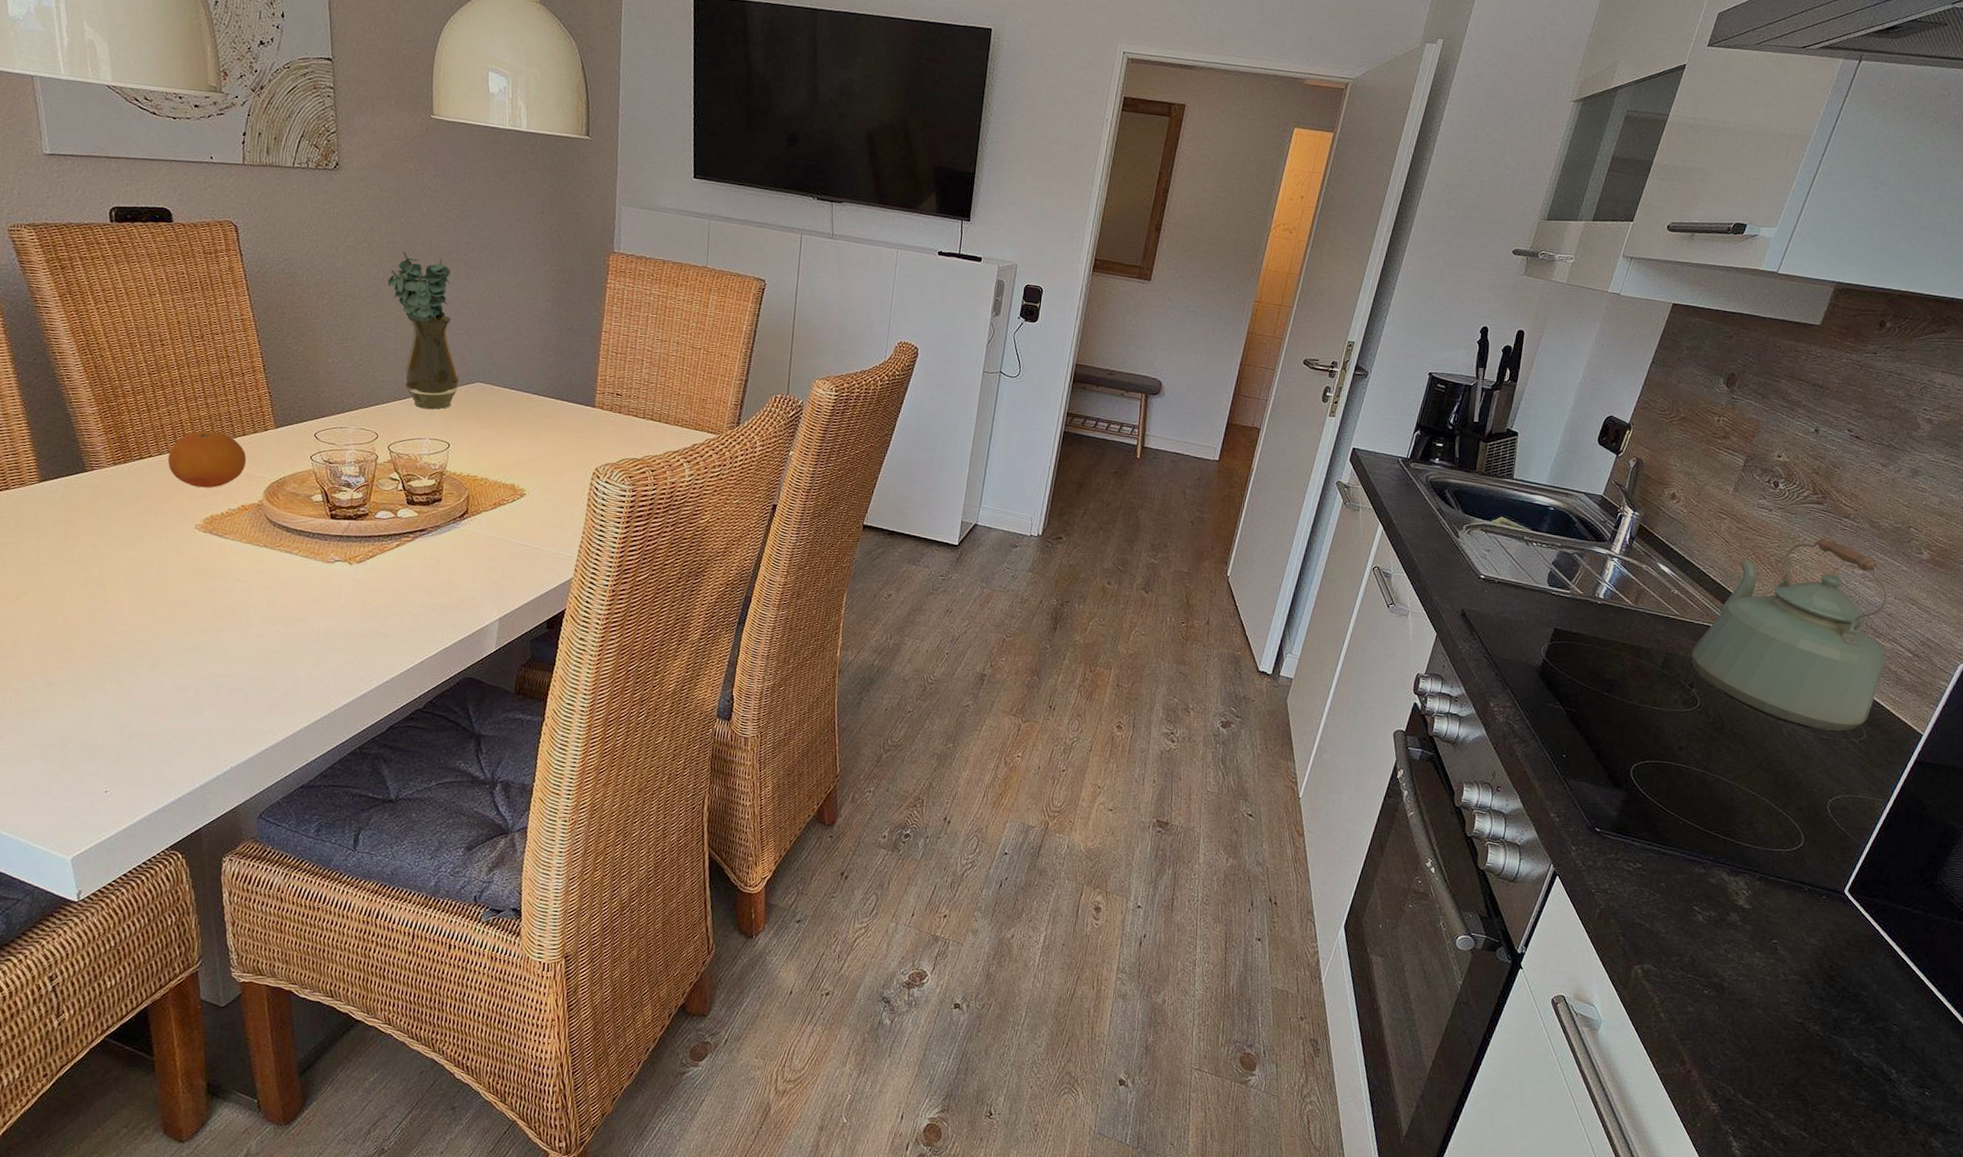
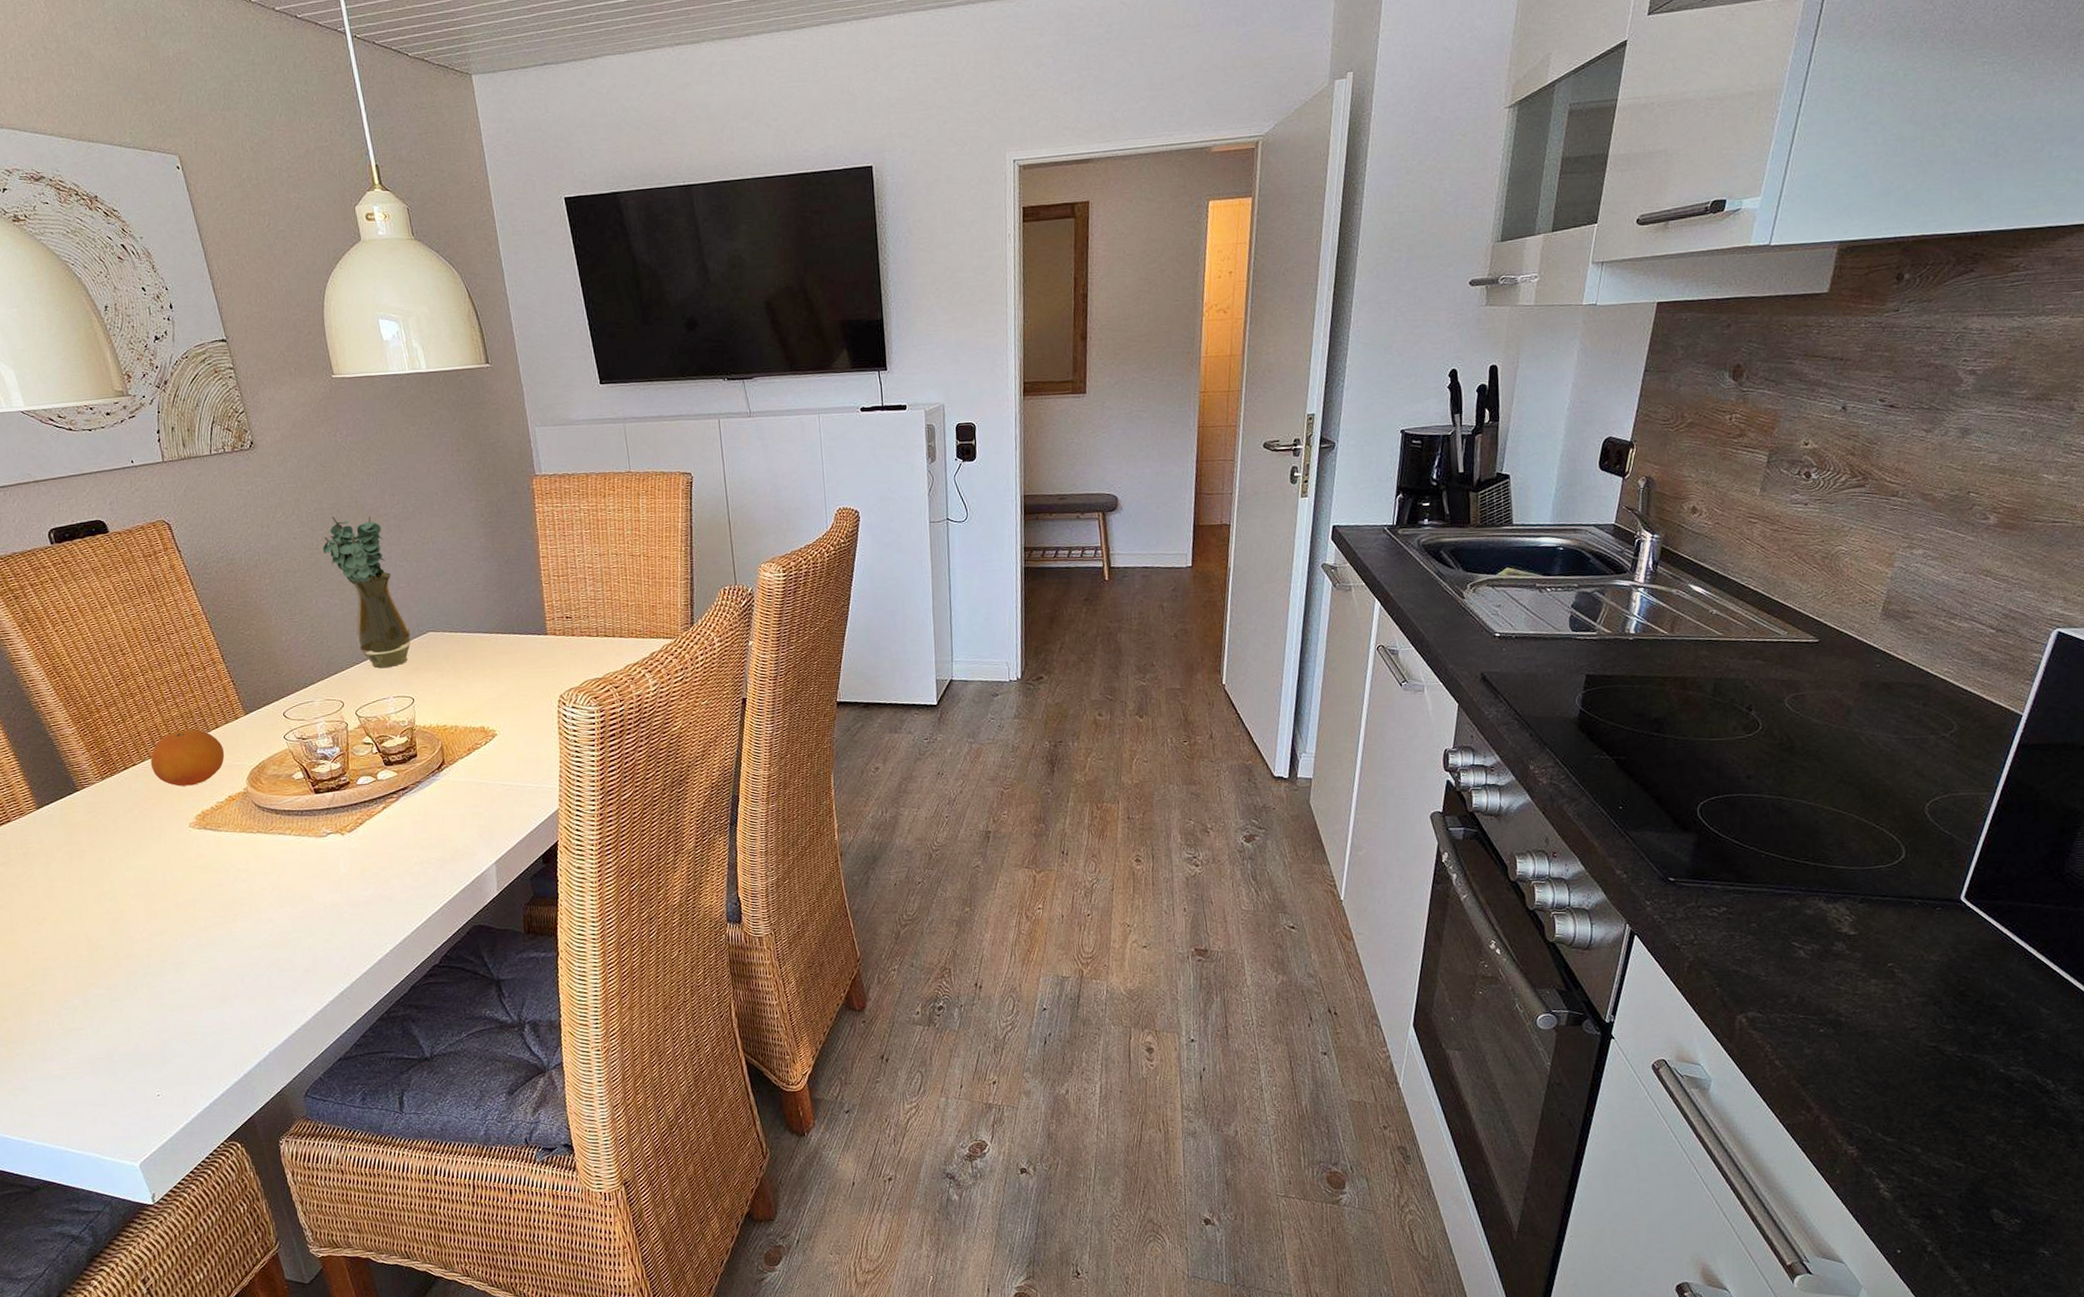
kettle: present [1692,537,1889,732] -> none [1744,520,1967,730]

